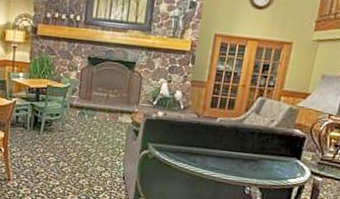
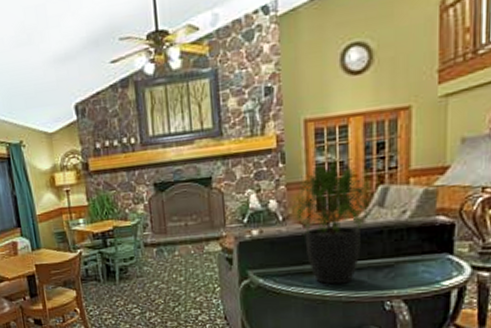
potted plant: none [190,70,253,168] -> present [289,162,372,285]

